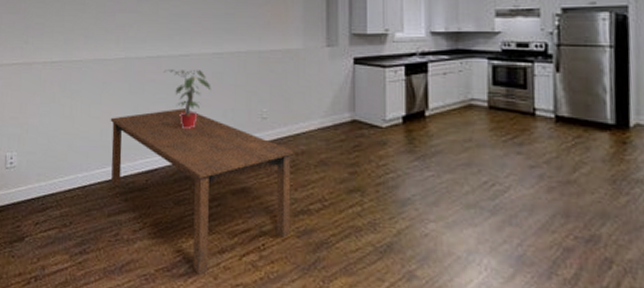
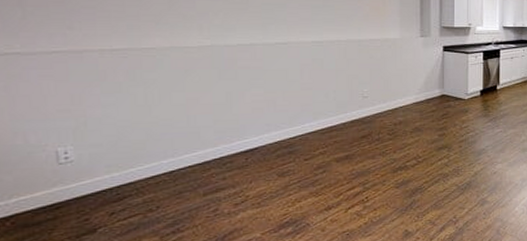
dining table: present [110,108,294,275] -> none [198,92,393,230]
potted plant: present [163,70,211,129] -> none [258,57,312,110]

